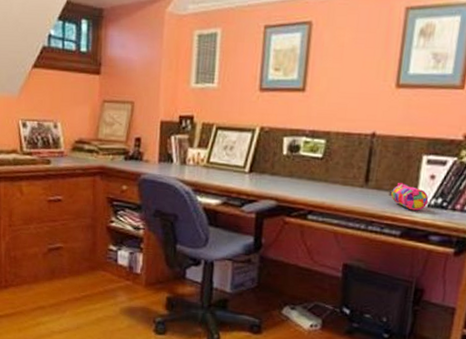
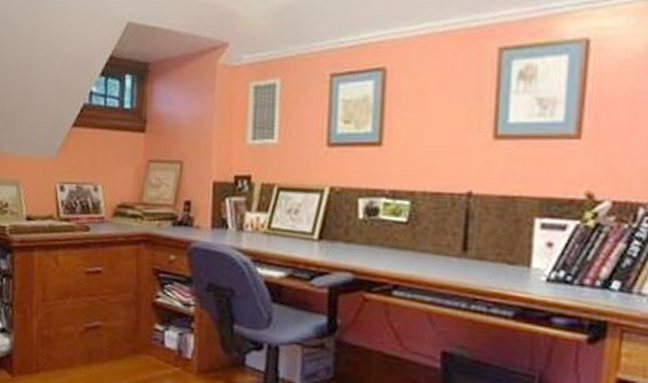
pencil case: present [389,182,429,211] -> none [494,251,547,287]

